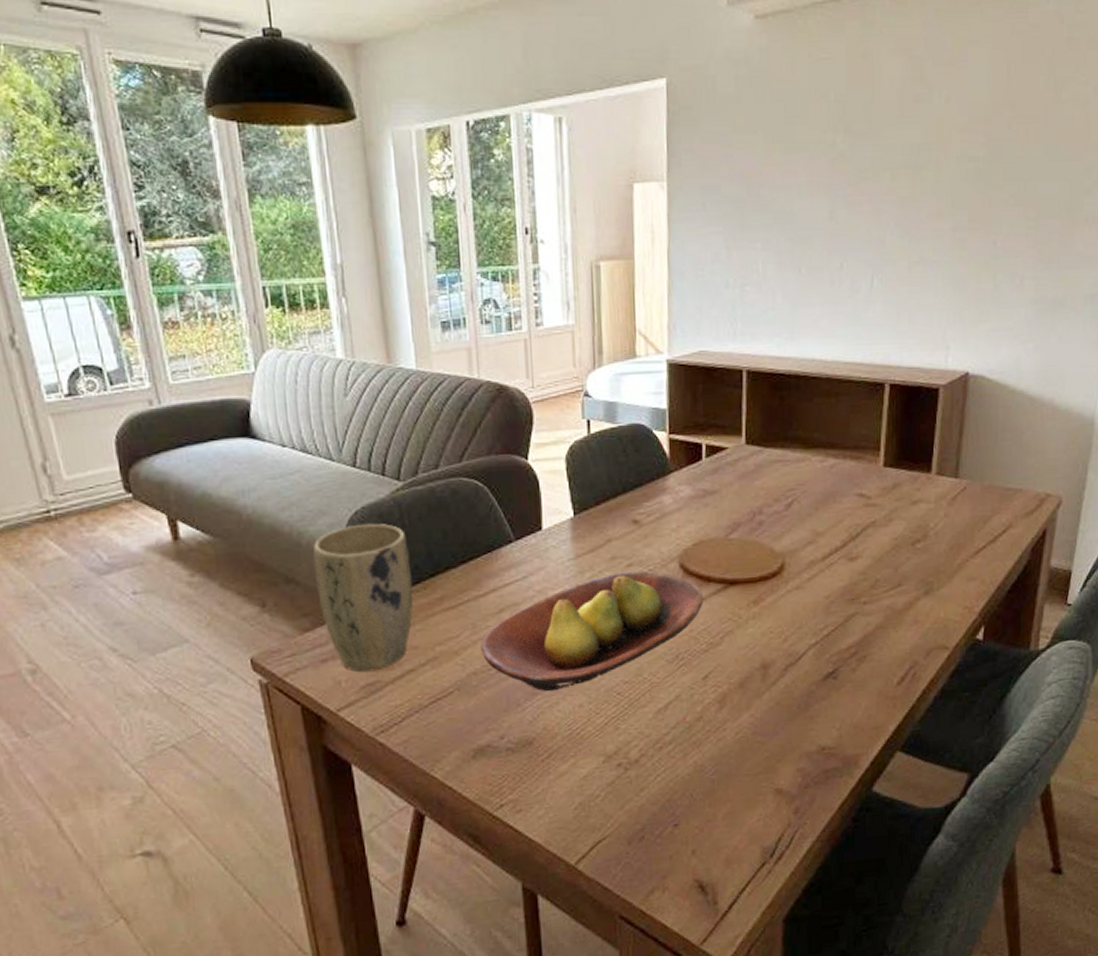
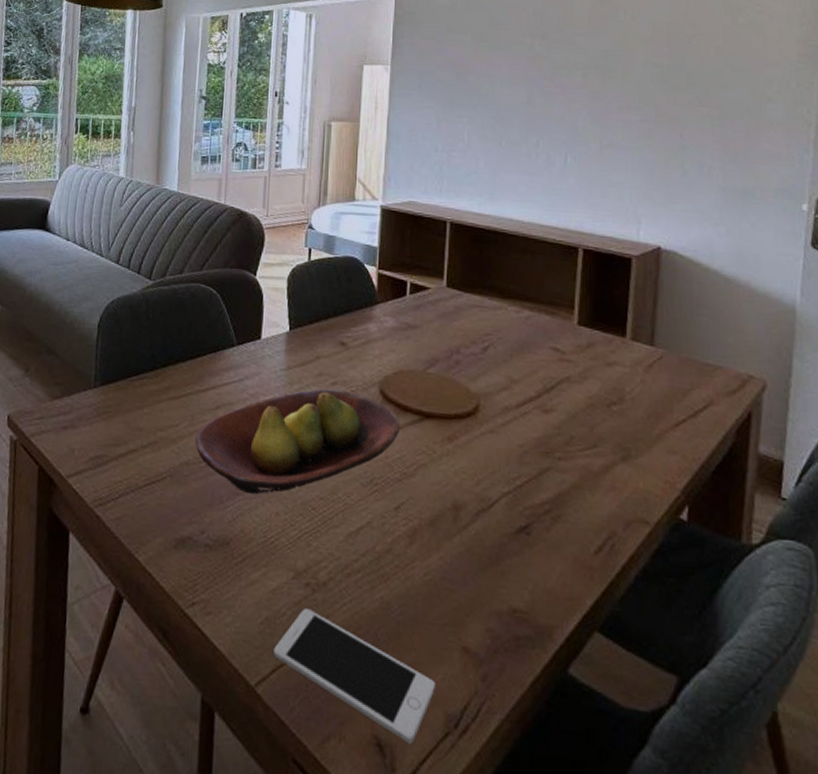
plant pot: present [313,523,414,673] -> none [70,311,149,446]
cell phone: none [591,786,751,880] -> present [273,608,436,744]

